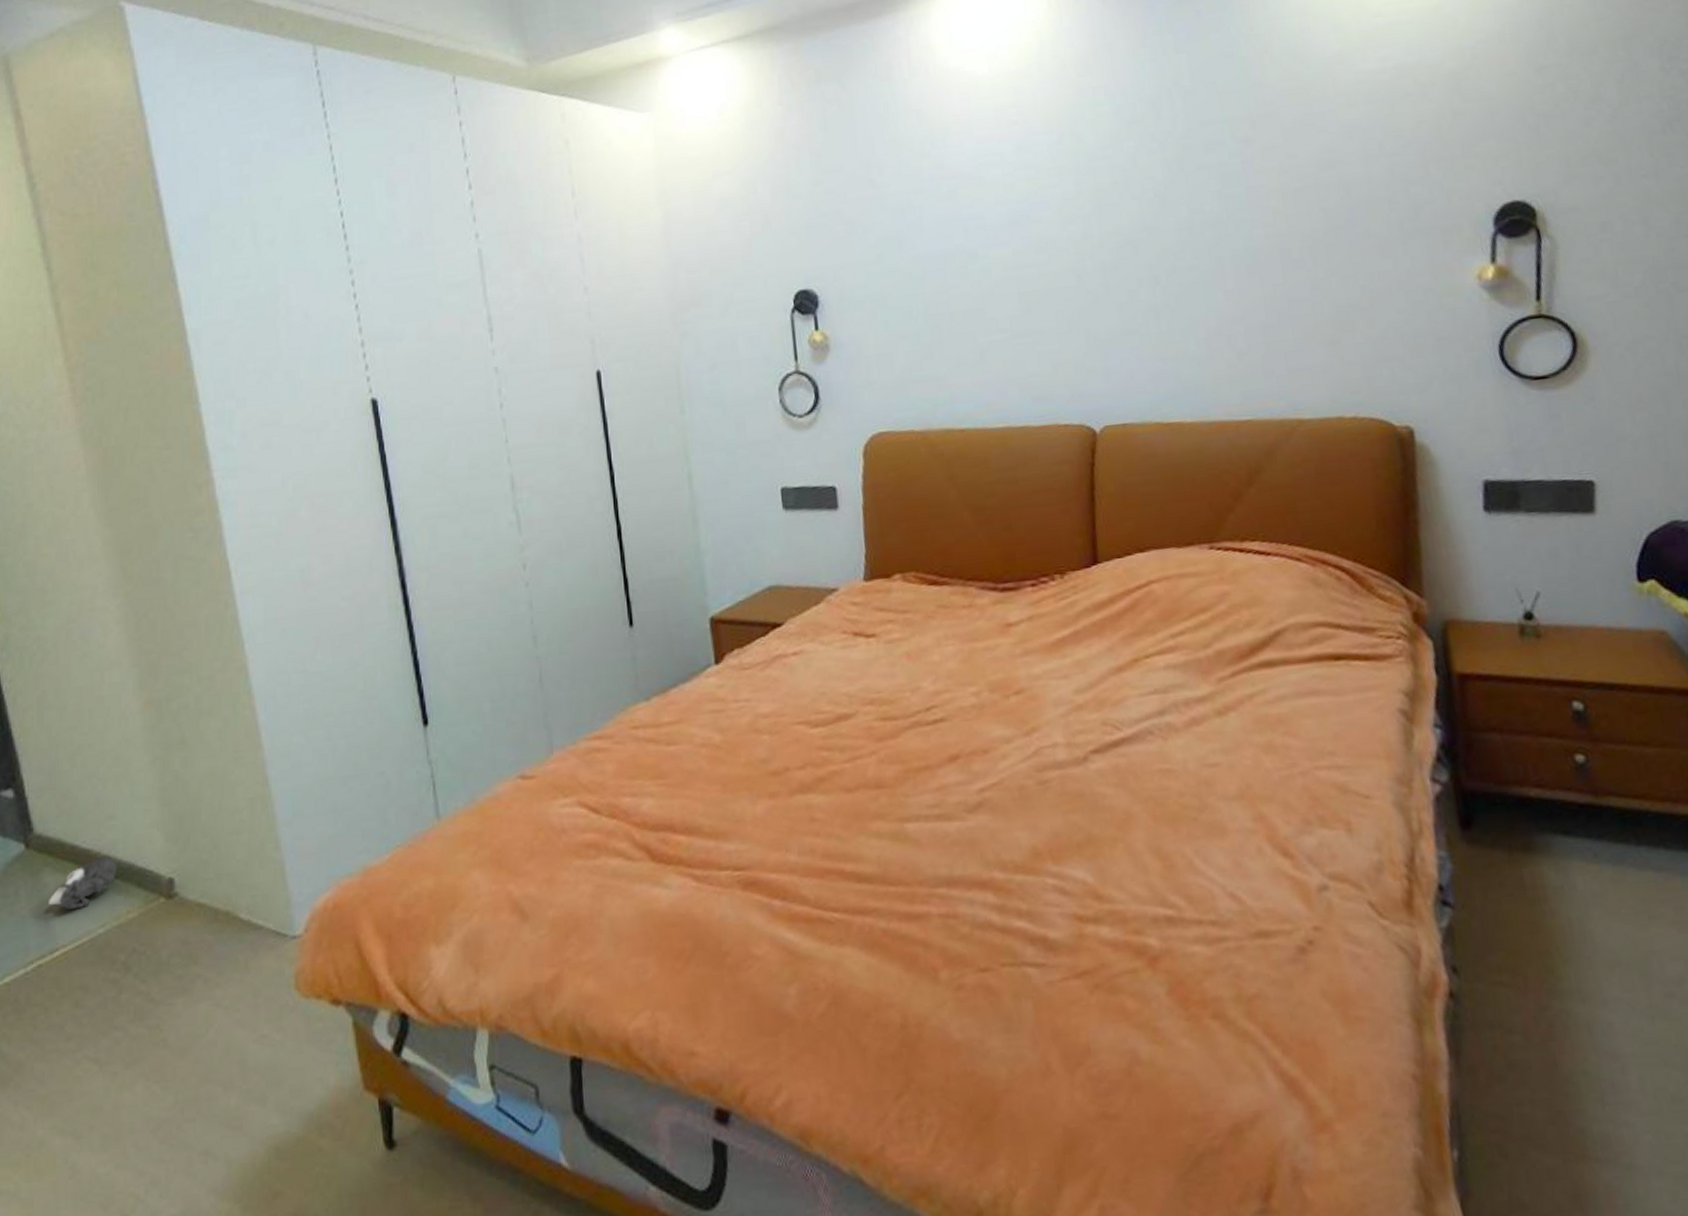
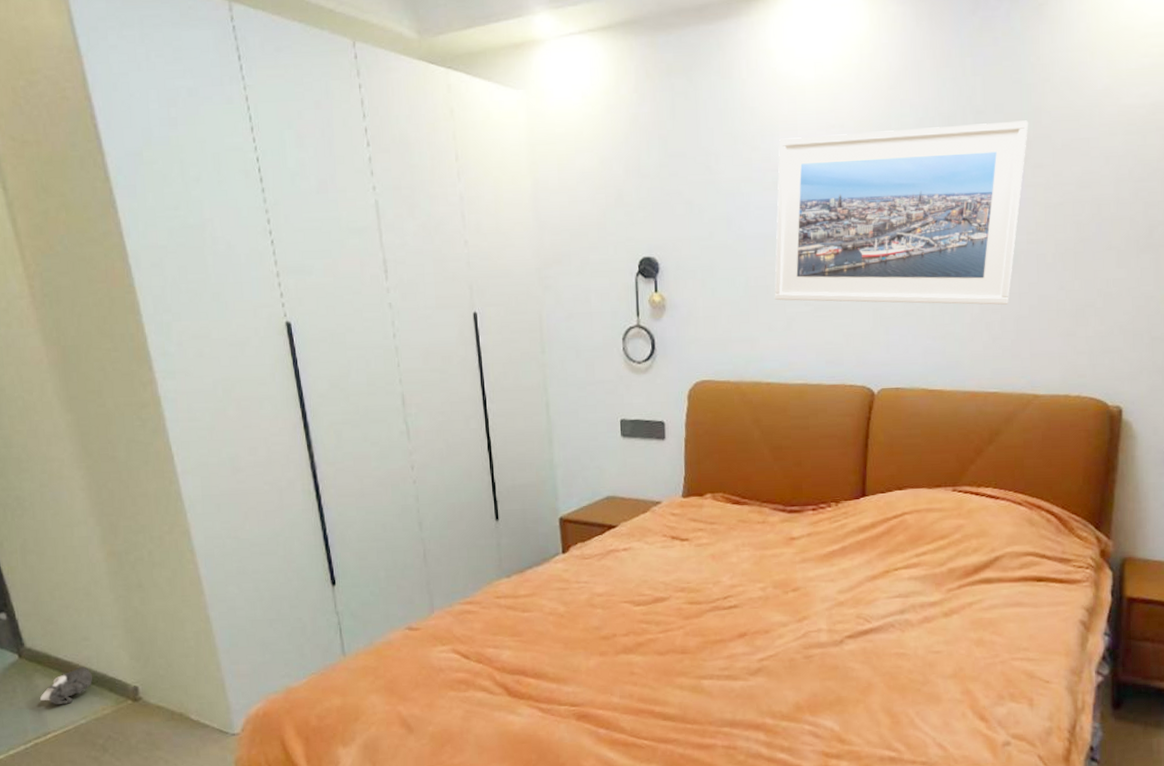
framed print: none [953,98,1252,329] -> present [774,120,1029,305]

